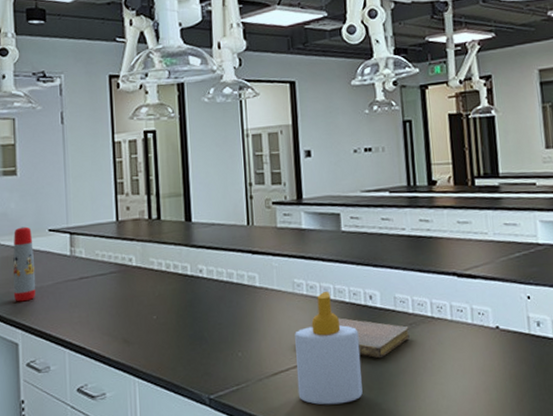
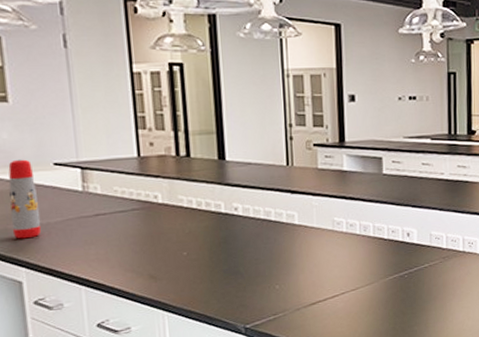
soap bottle: present [295,292,363,405] -> none [333,229,397,329]
notebook: present [337,318,410,359] -> none [376,253,442,288]

